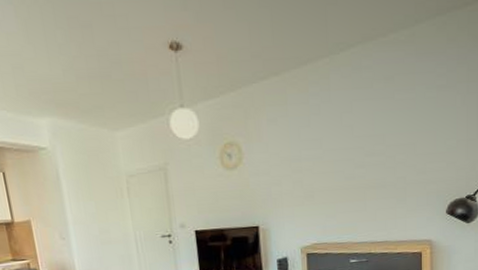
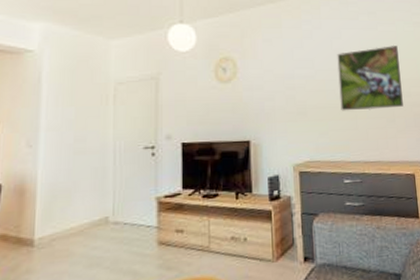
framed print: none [347,115,416,193] -> present [337,45,403,111]

